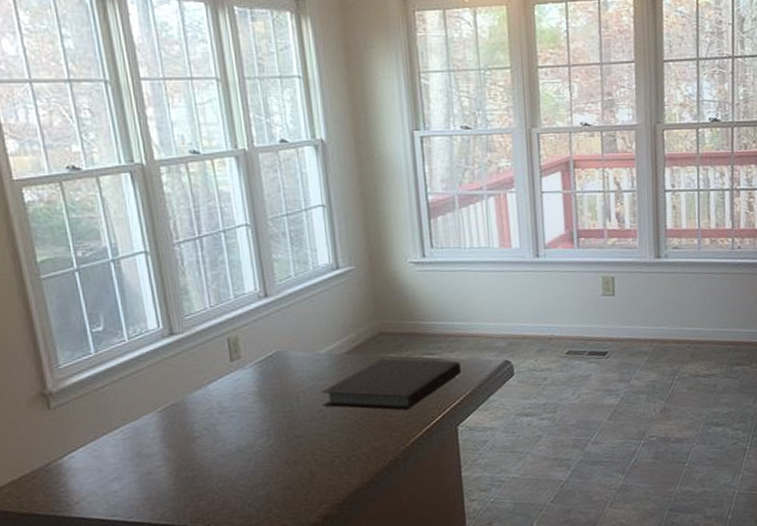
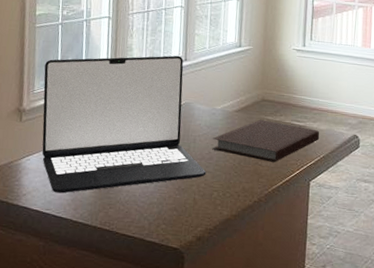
laptop: none [66,291,321,494] -> present [42,55,207,194]

